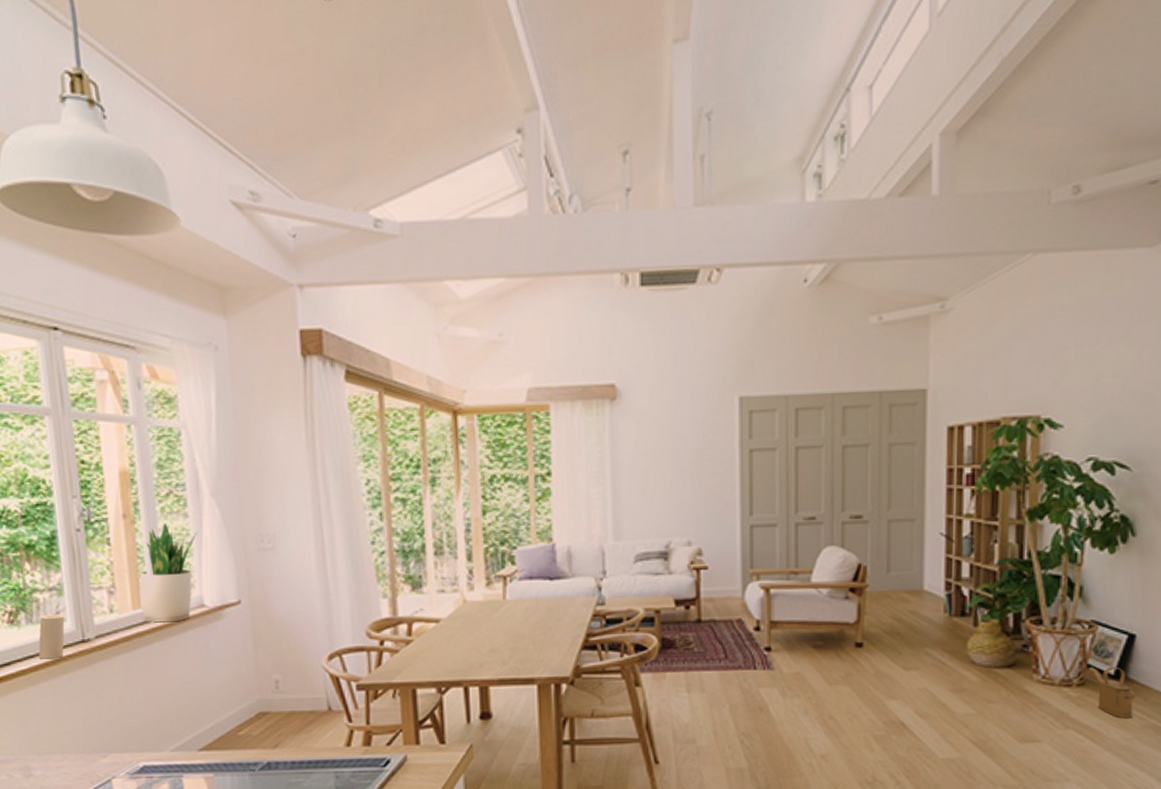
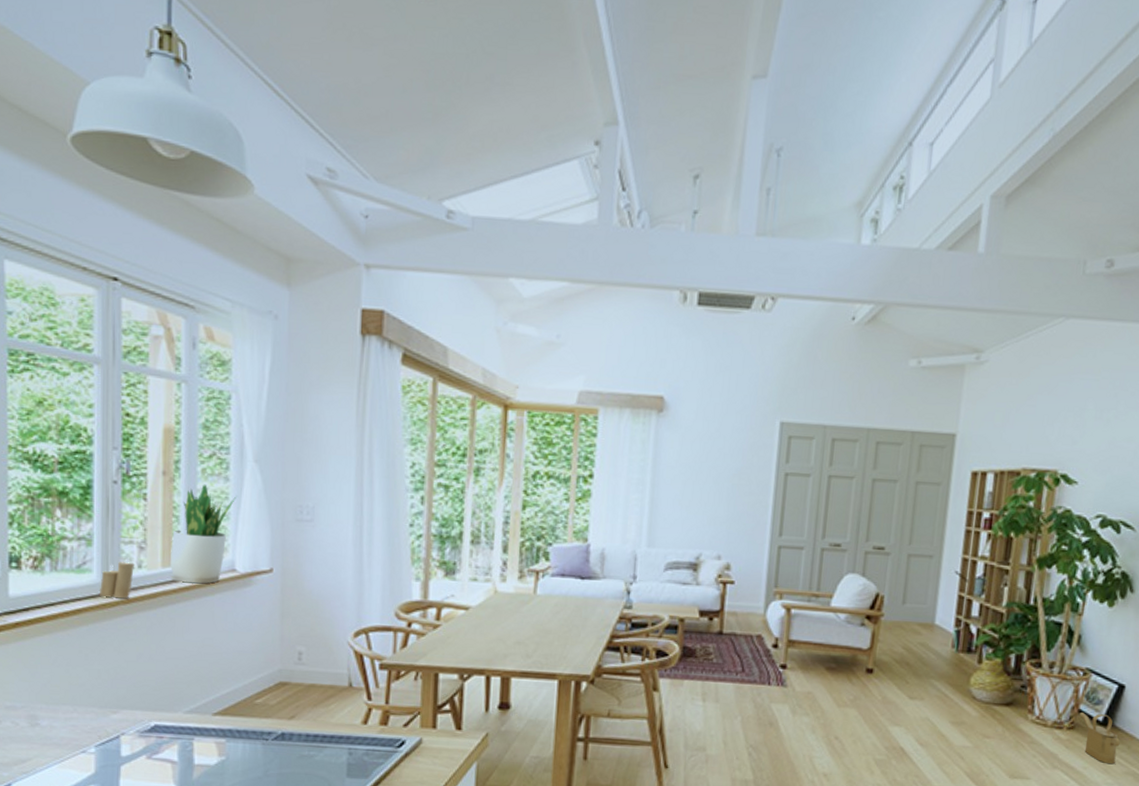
candle: present [38,614,65,660] -> none [60,563,90,609]
candle: none [75,603,107,645] -> present [100,557,135,599]

